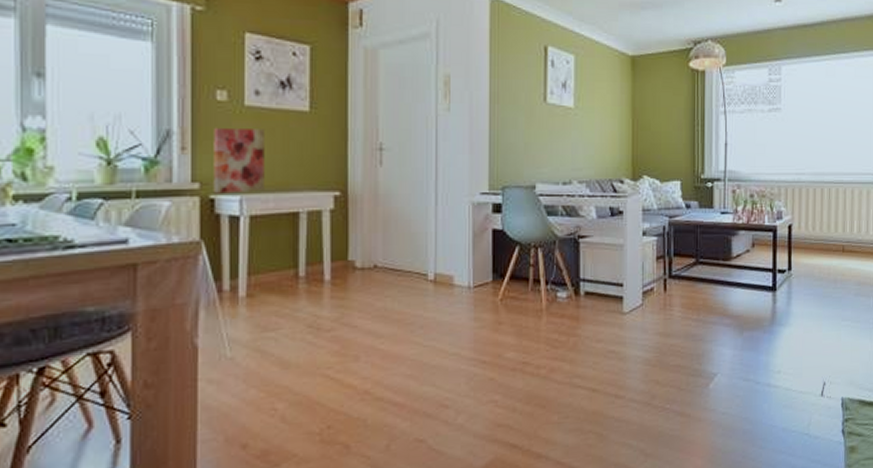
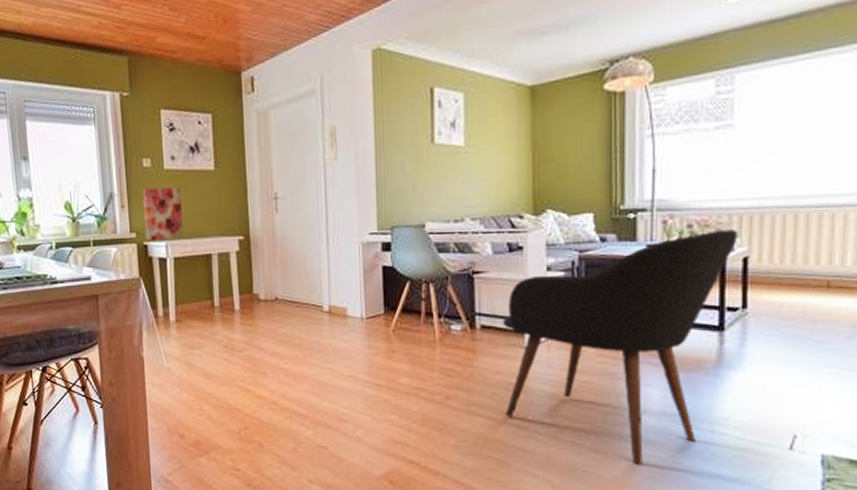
armchair: none [604,200,785,425] -> present [503,229,739,466]

